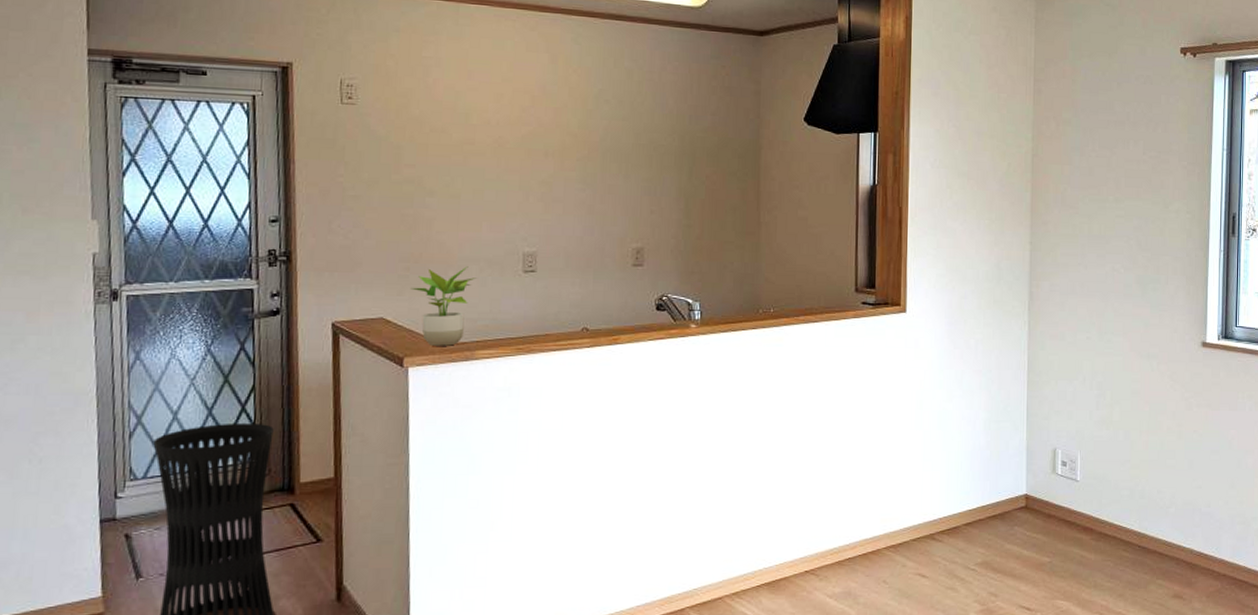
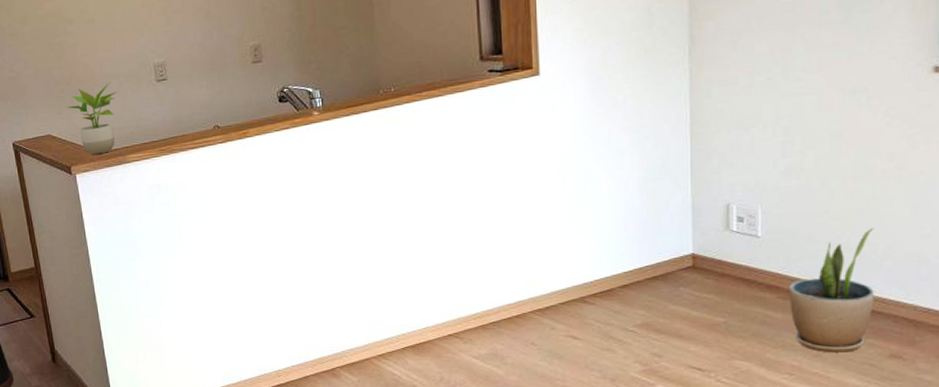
potted plant: none [1099,477,1163,593] -> present [788,227,875,353]

